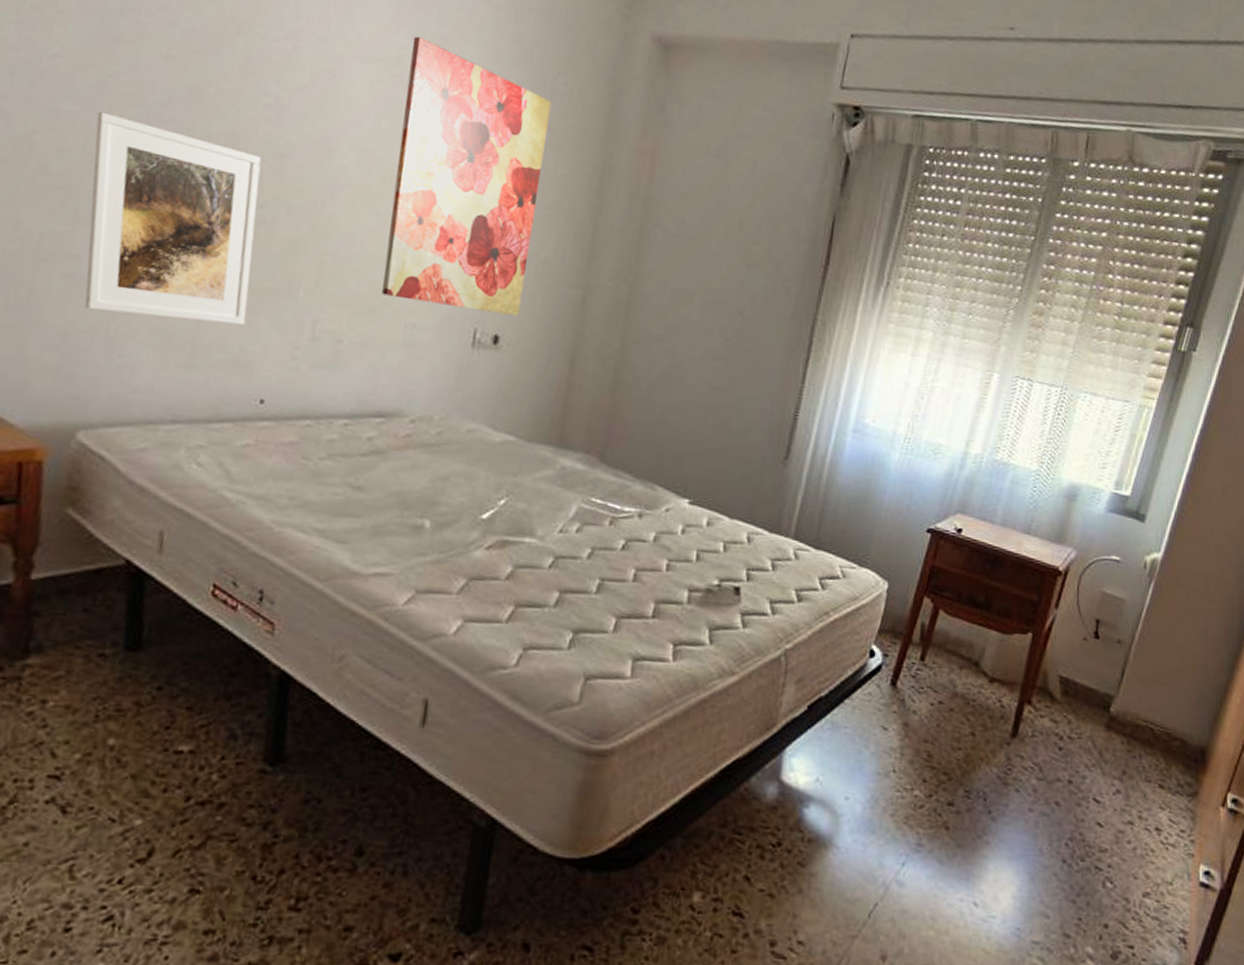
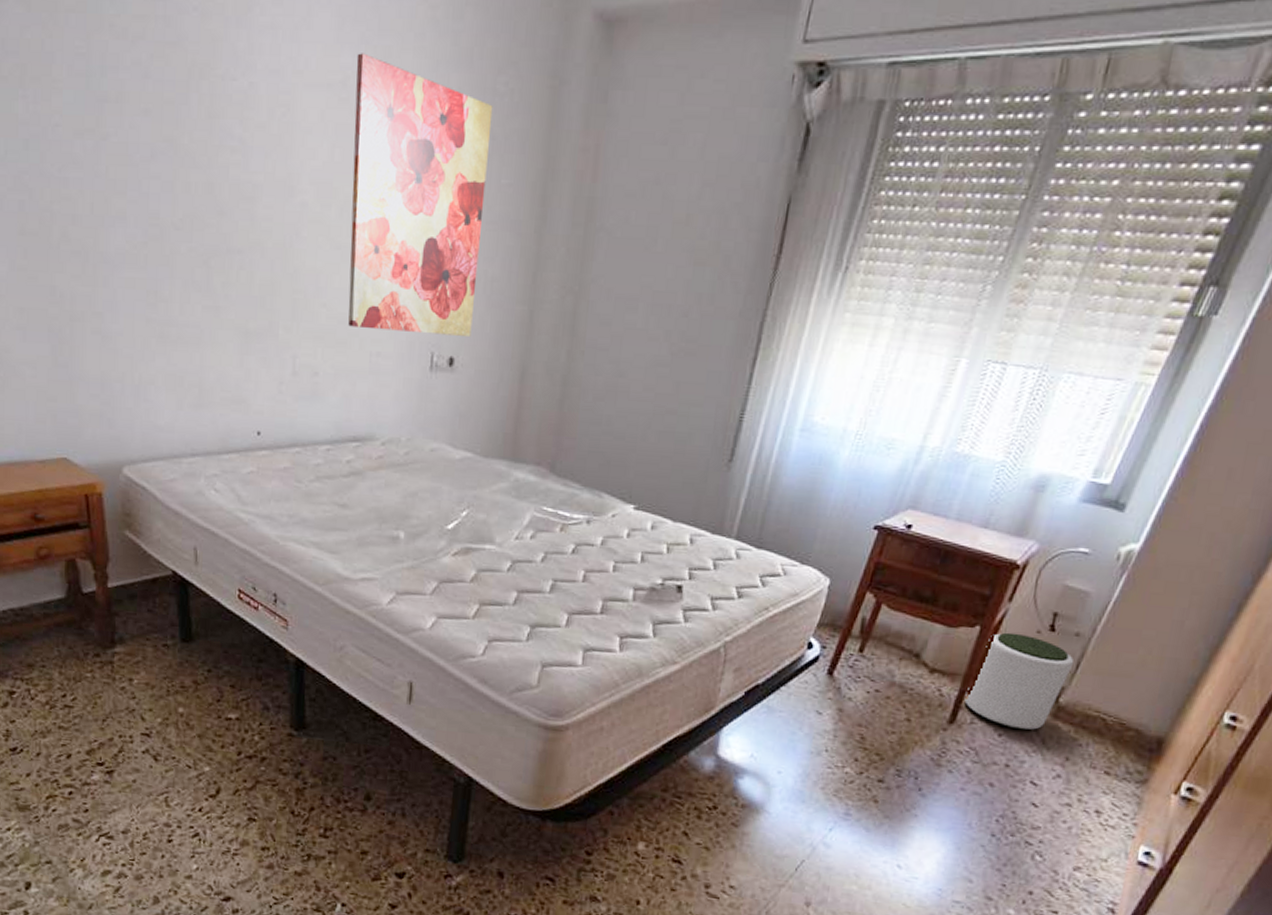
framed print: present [85,111,261,325] -> none [97,175,238,366]
plant pot: none [1024,639,1119,743] -> present [964,632,1075,730]

